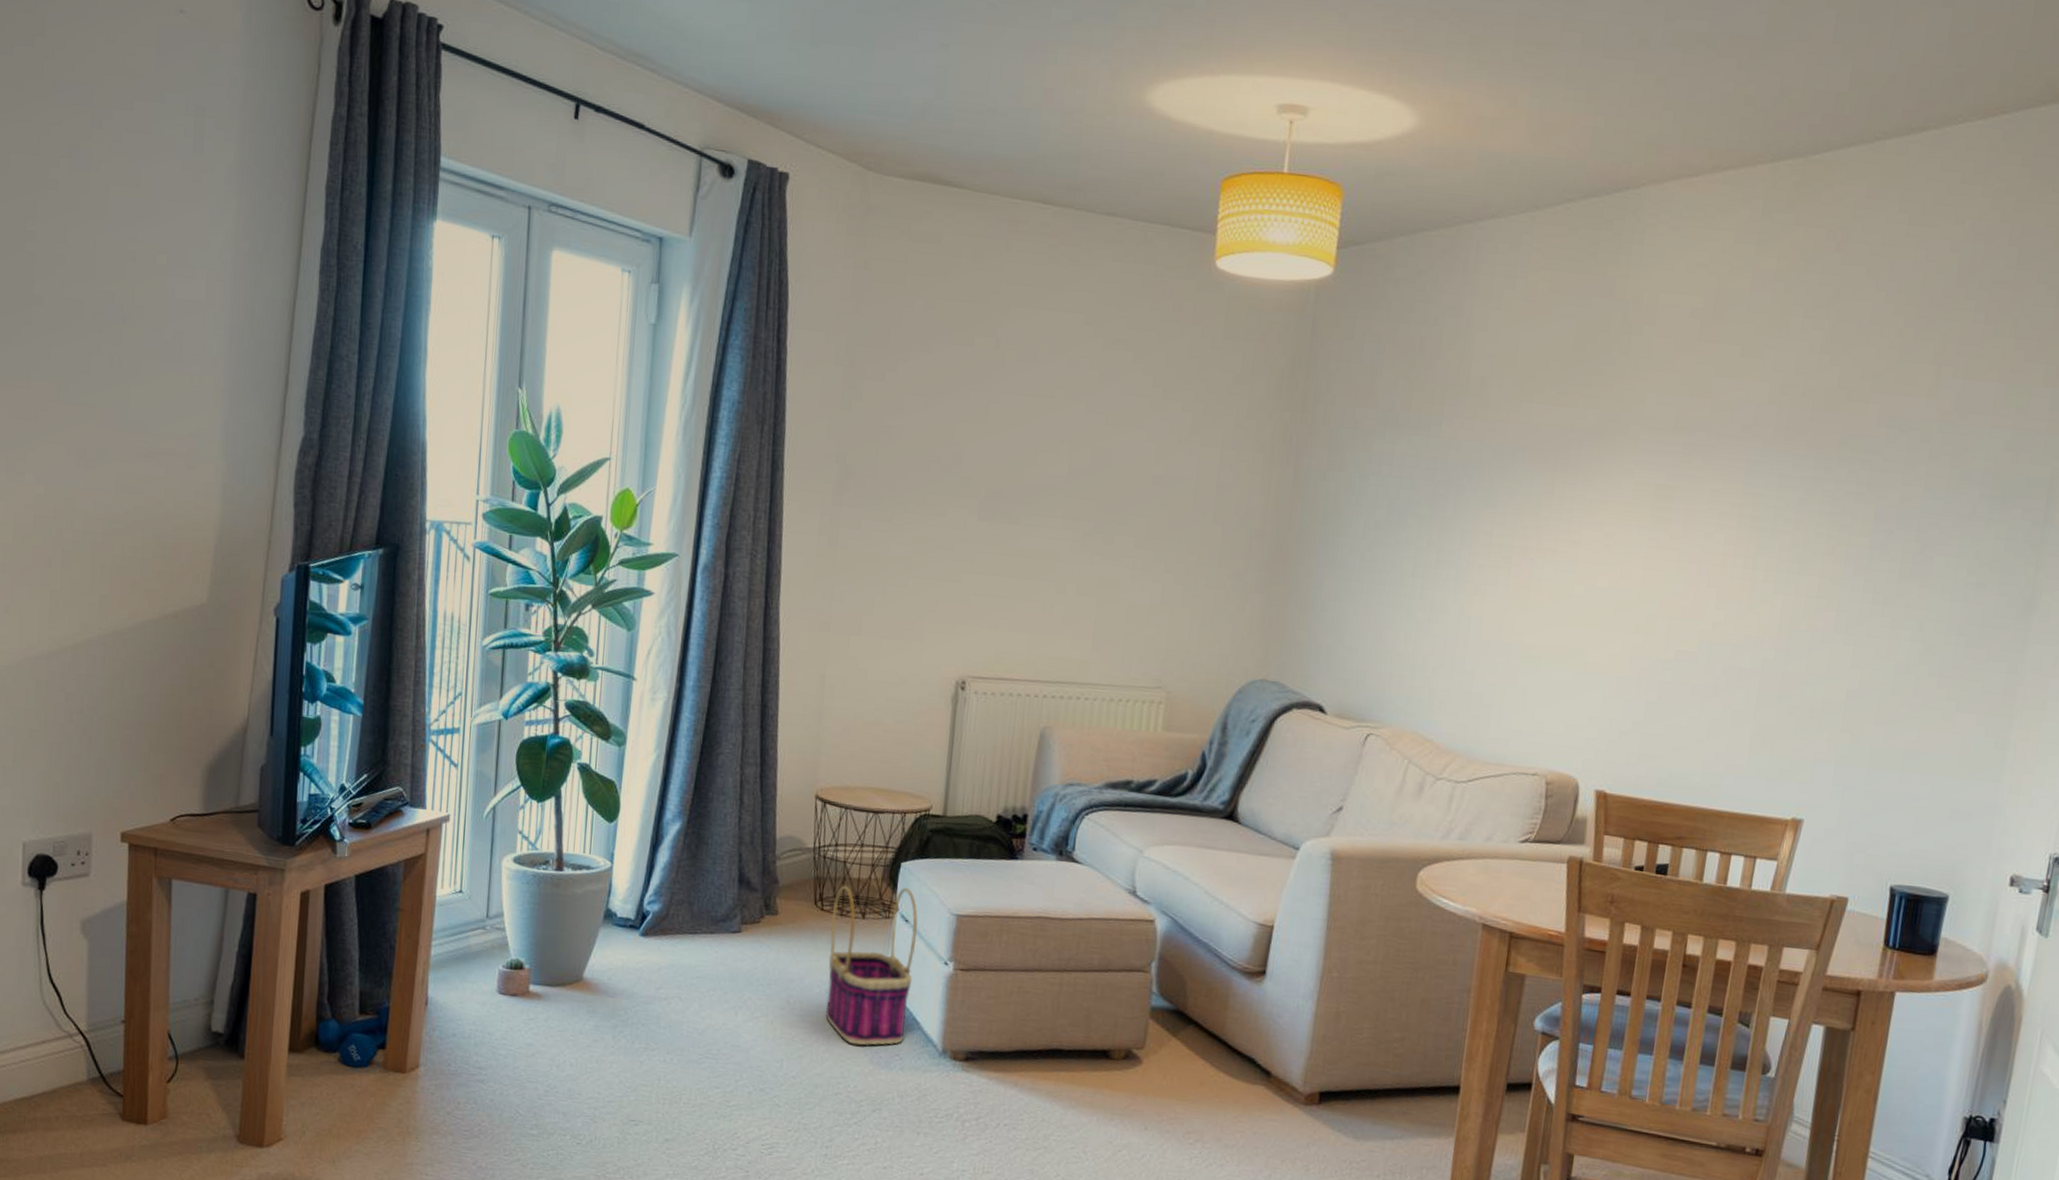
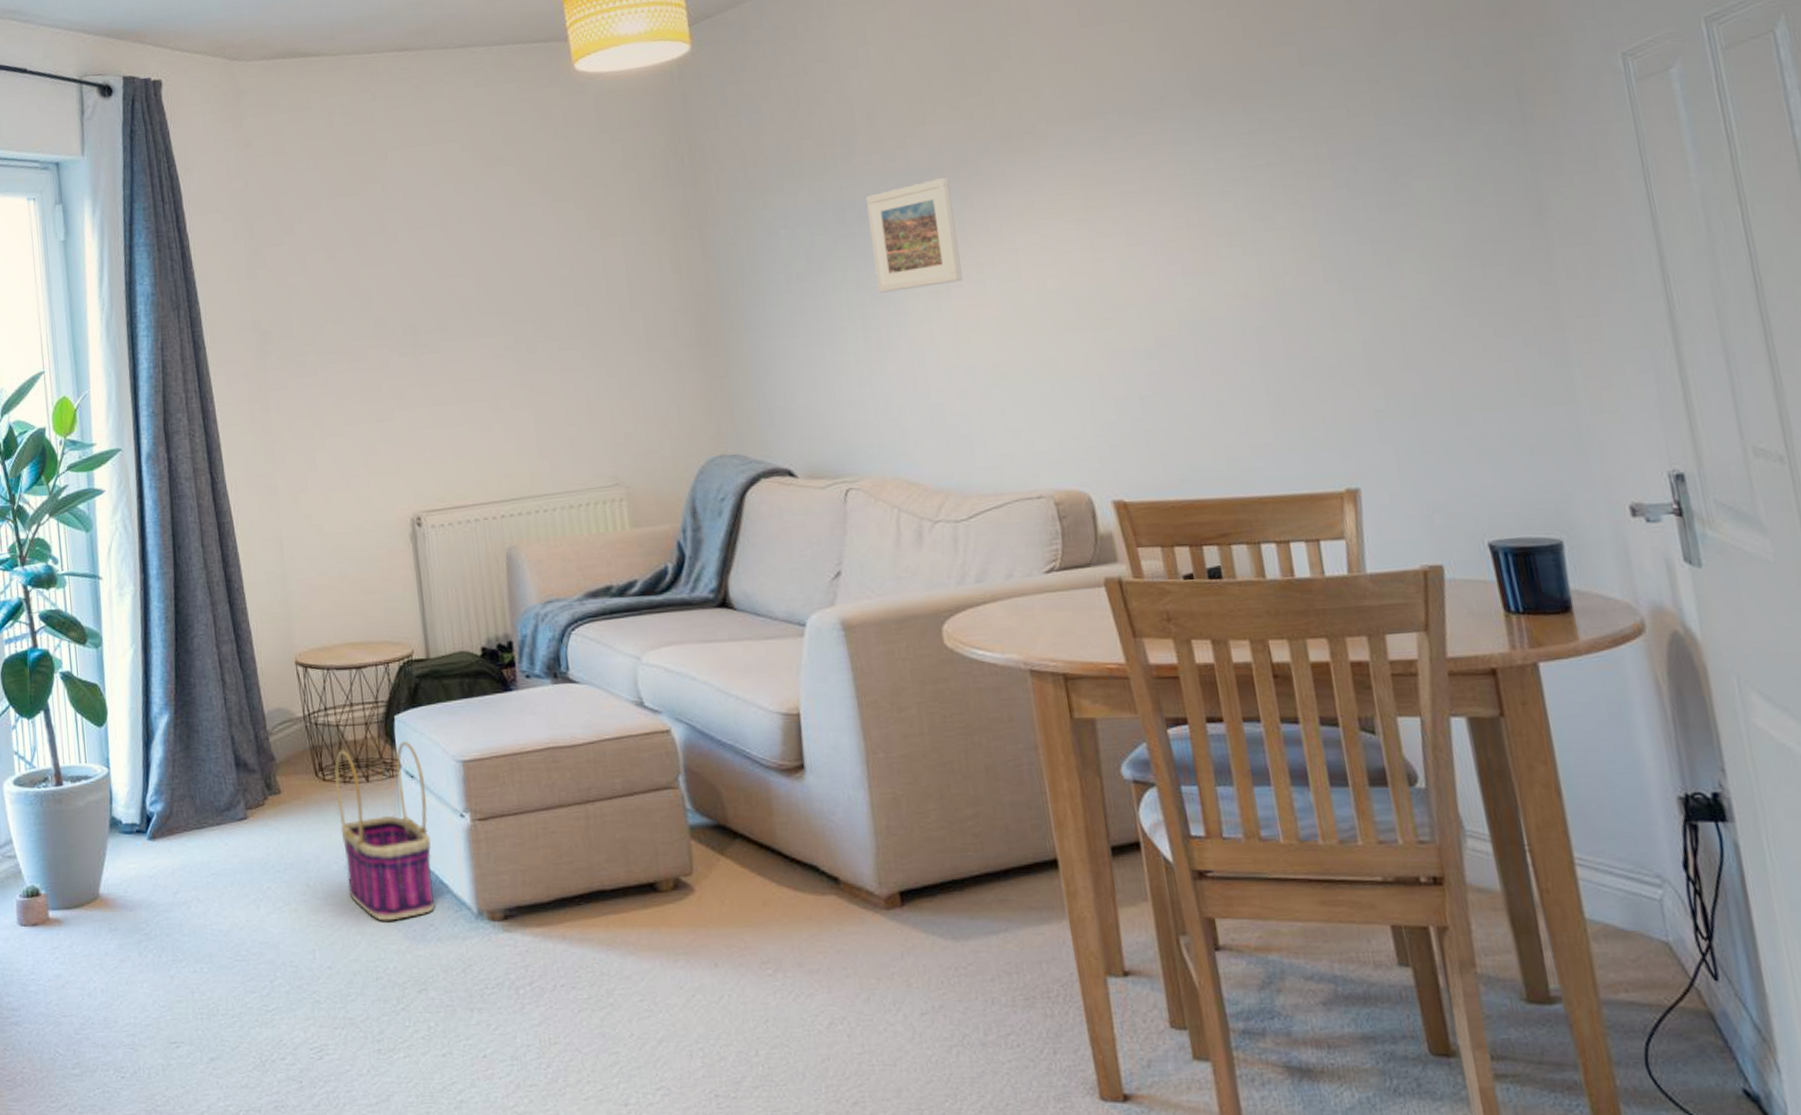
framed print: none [1445,458,1538,562] -> present [865,177,963,293]

